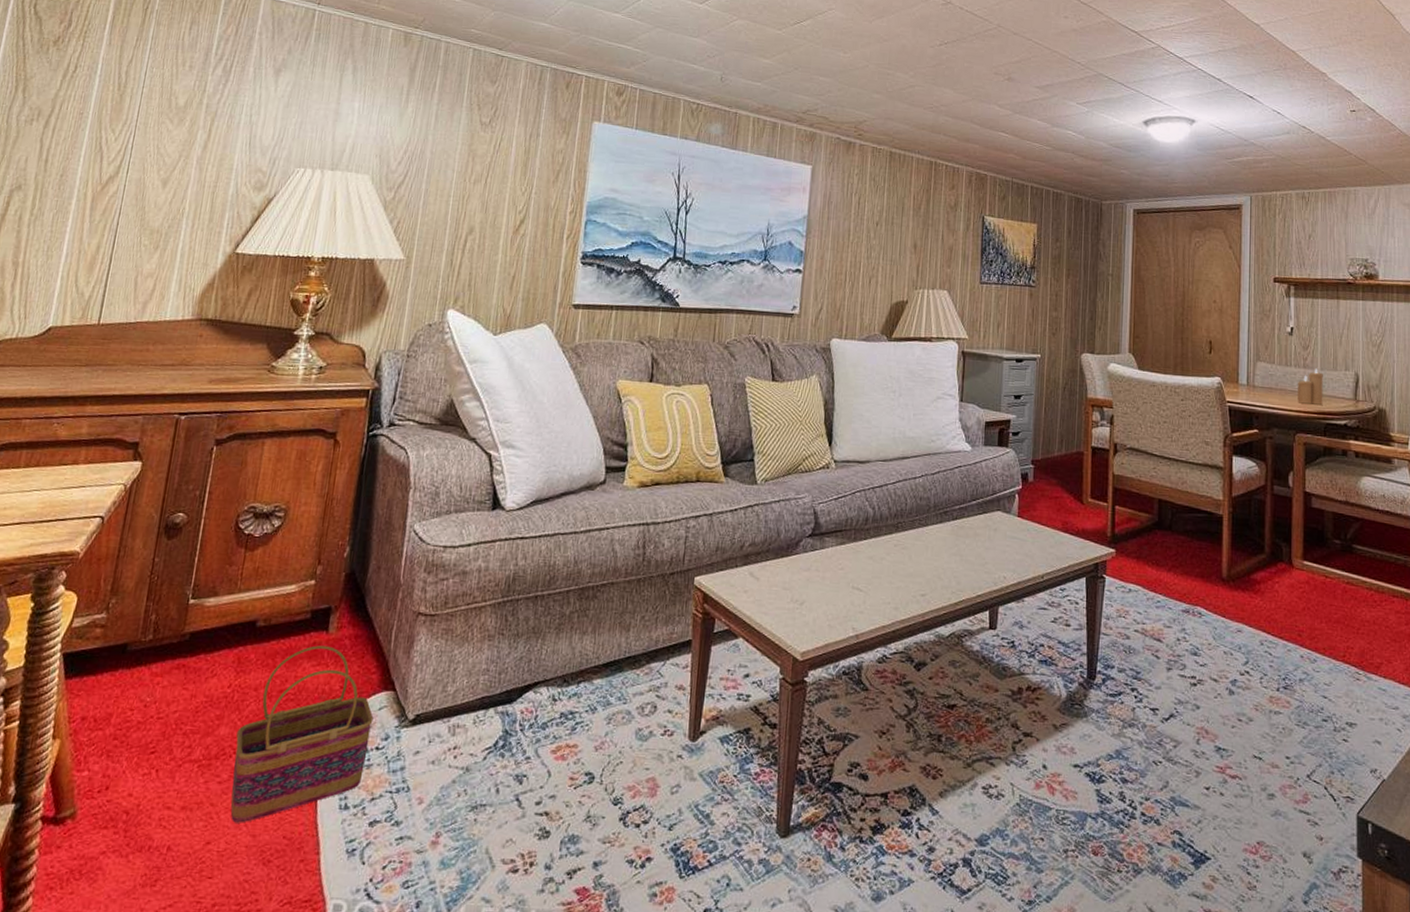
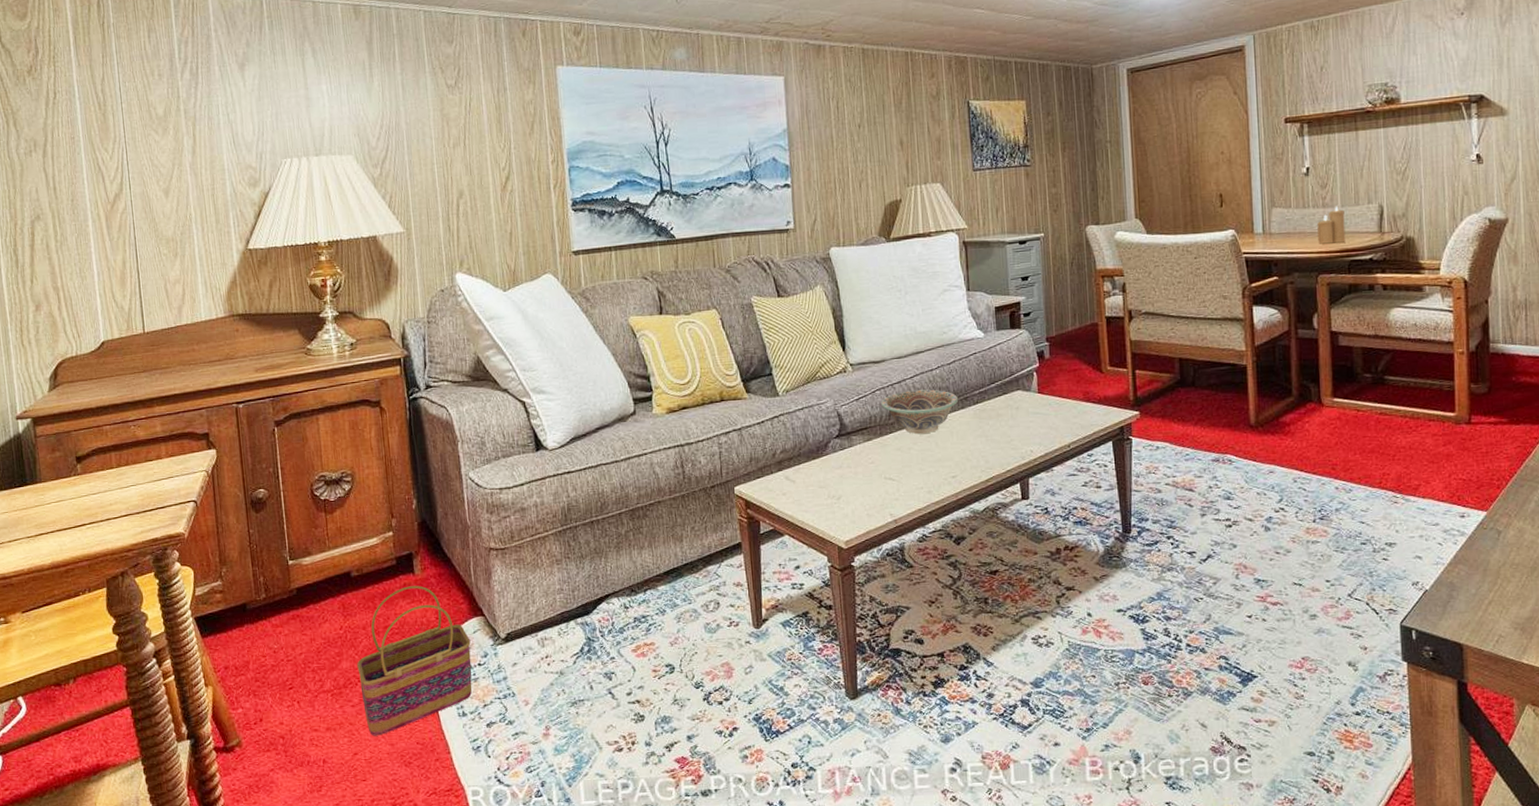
decorative bowl: none [859,496,938,545] -> present [881,389,959,435]

